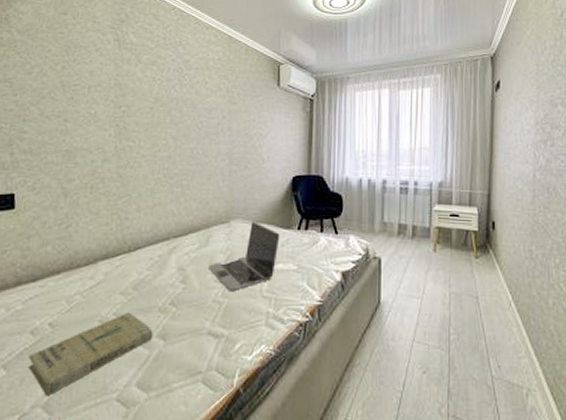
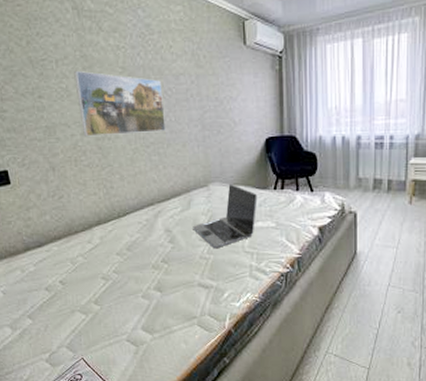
book: present [28,312,153,396] -> none [48,269,150,339]
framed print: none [104,97,194,164] -> present [74,70,166,137]

